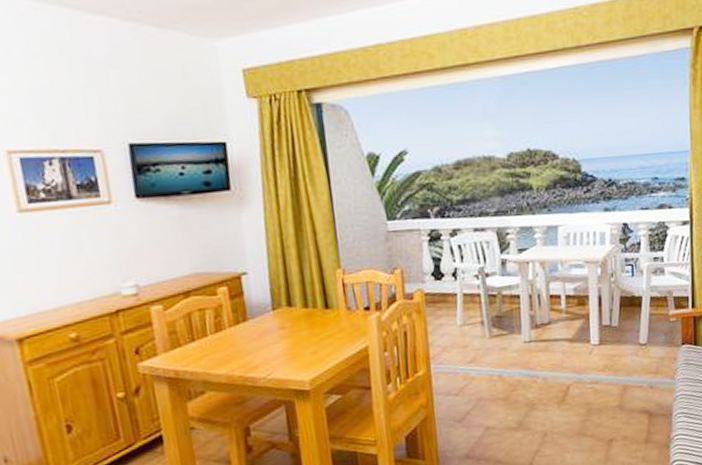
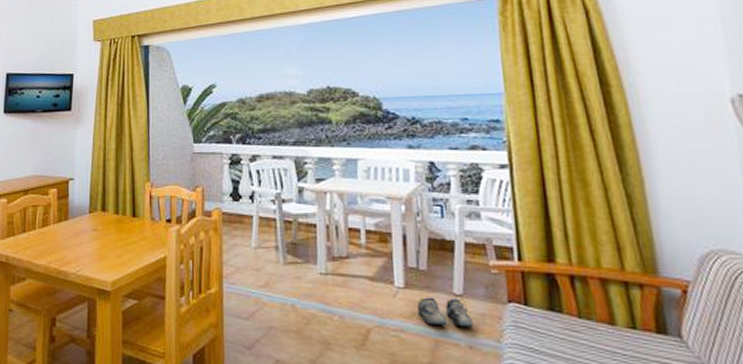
shoe: none [609,348,654,373] -> present [417,297,474,327]

